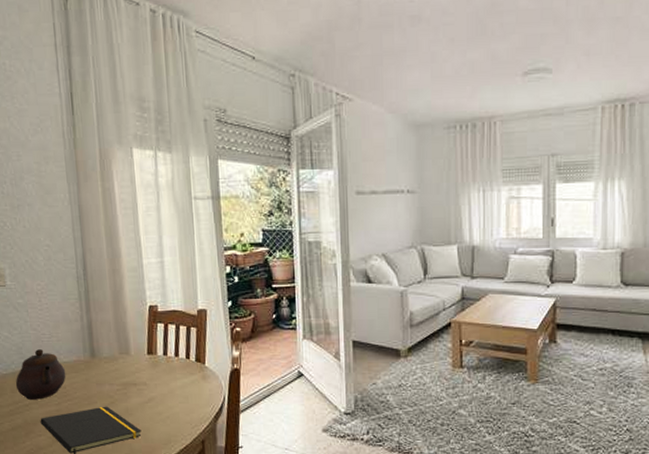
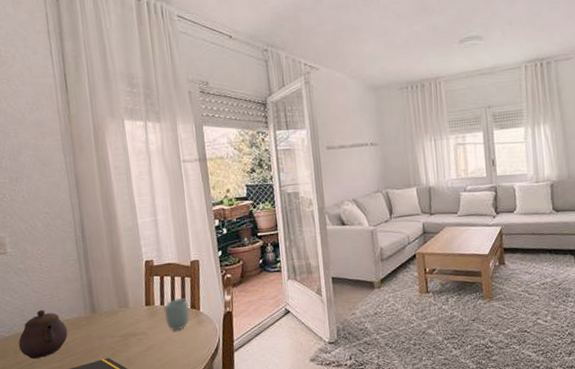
cup: none [167,348,194,383] -> present [164,297,190,330]

